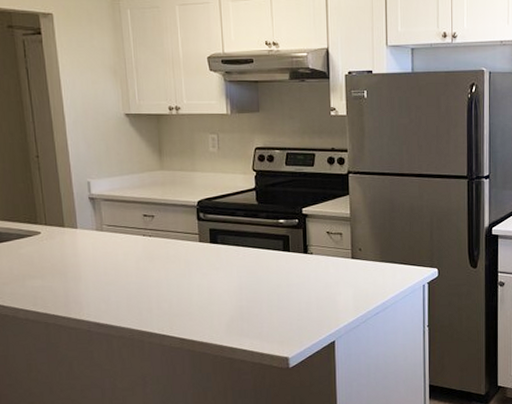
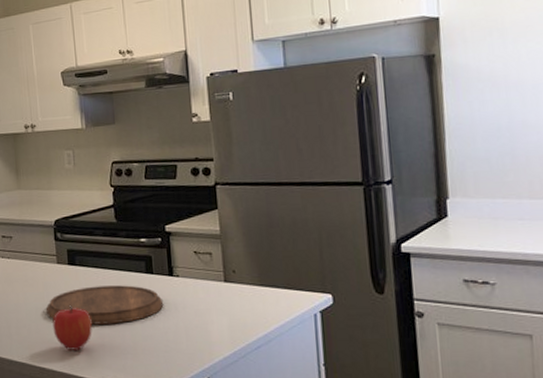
cutting board: none [187,261,298,298] -> present [45,285,164,325]
fruit: none [194,281,232,322] -> present [53,305,92,350]

